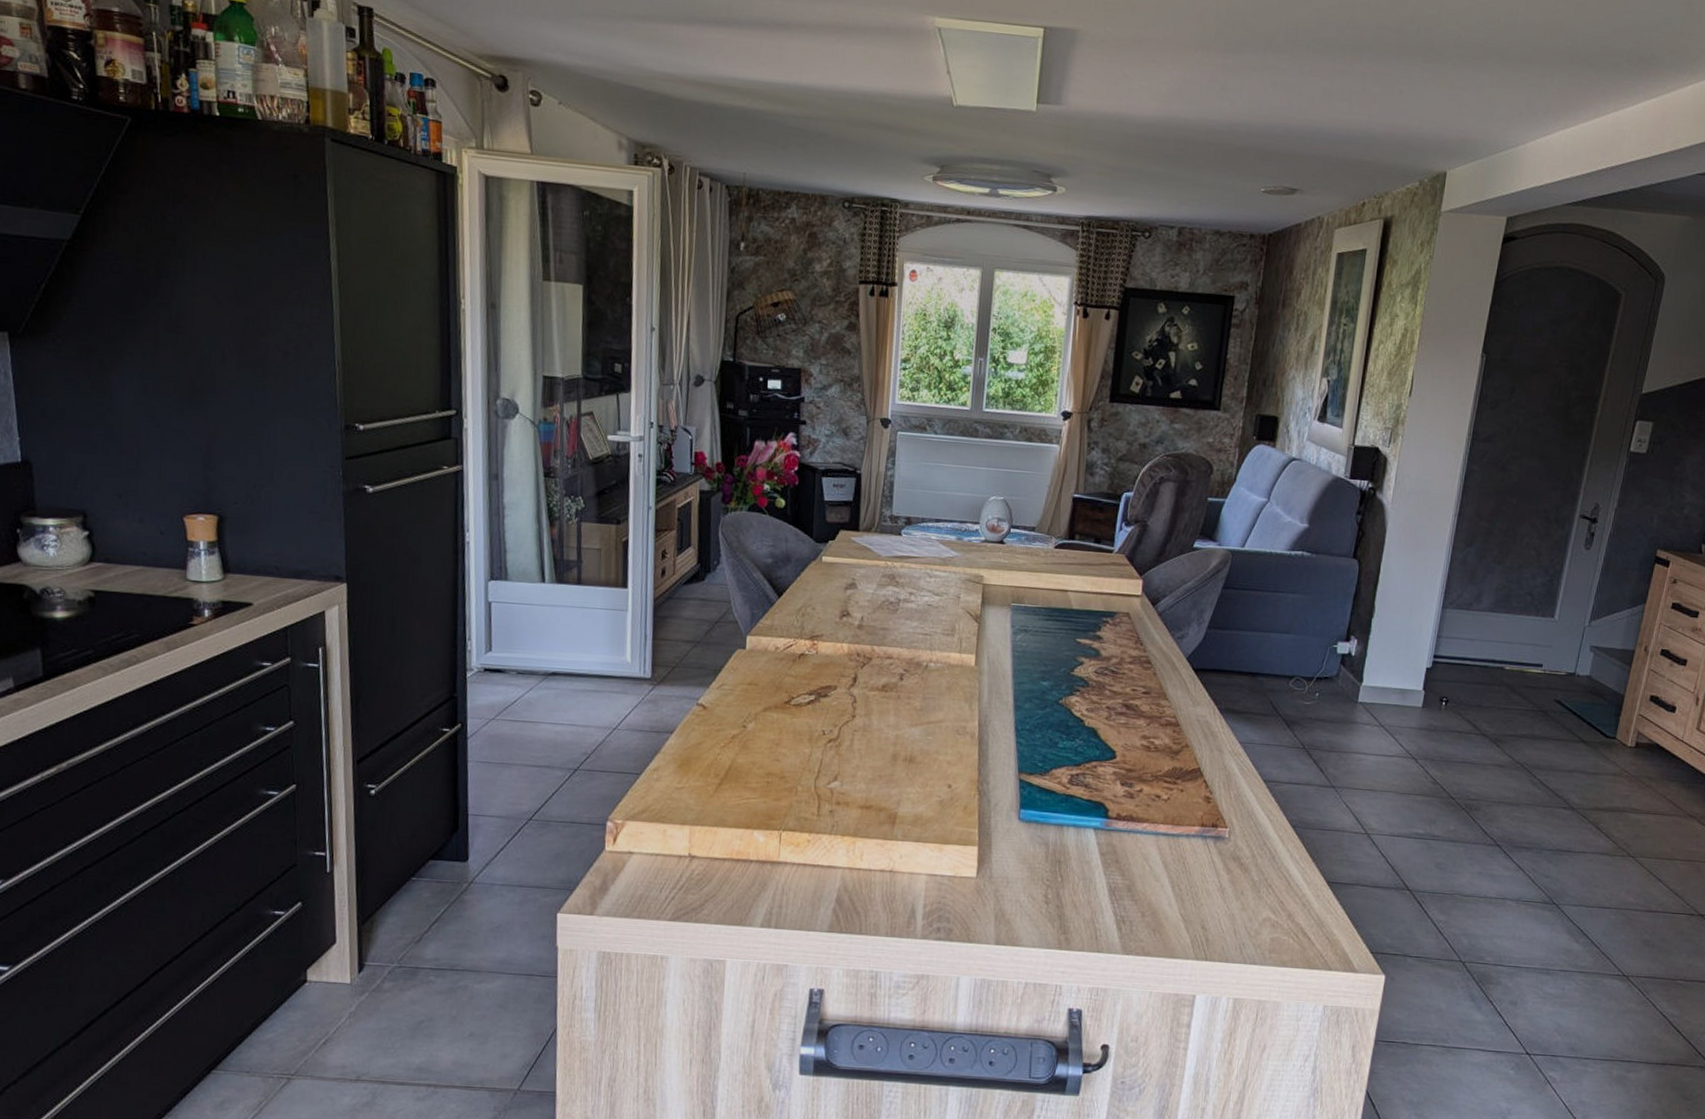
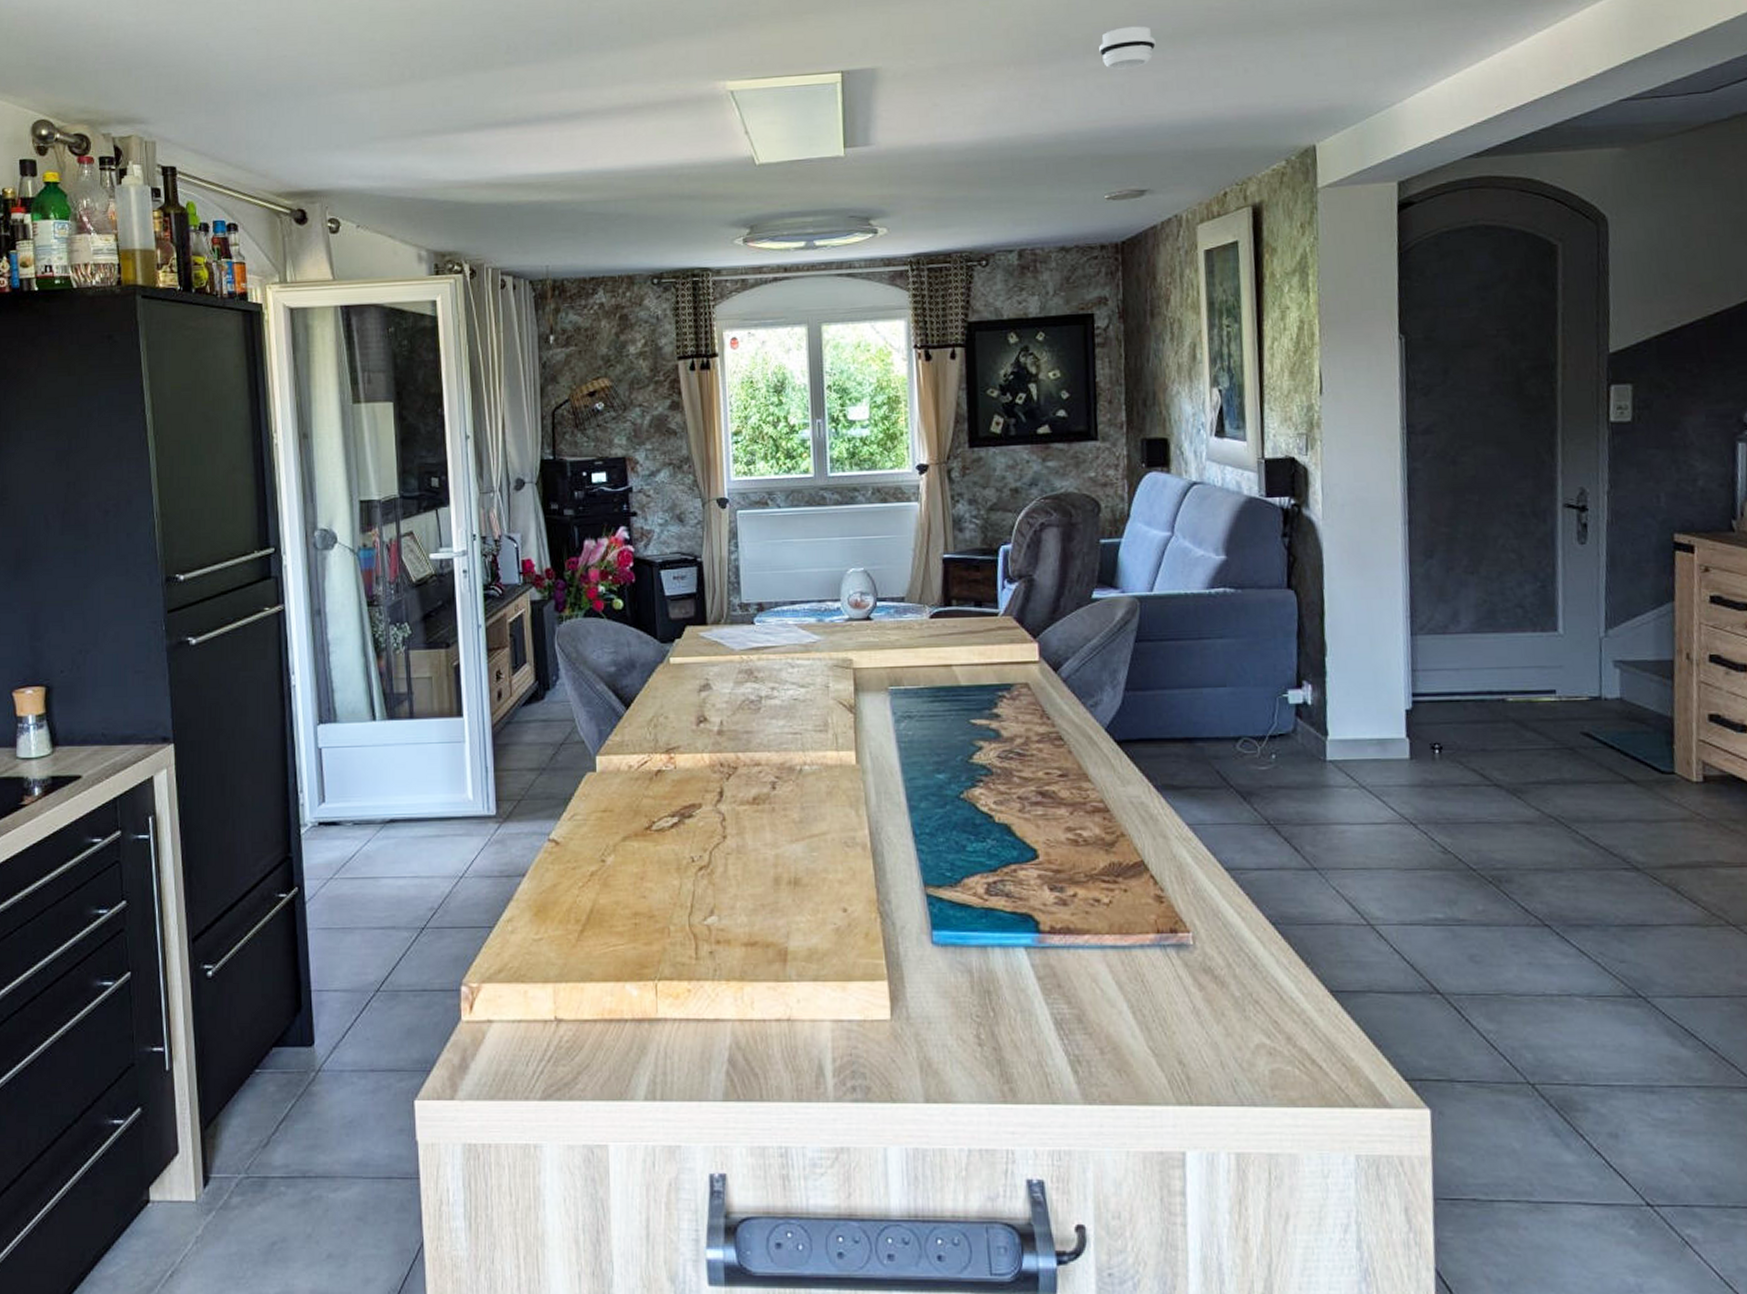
smoke detector: none [1279,30,1329,72] -> present [1099,26,1156,70]

